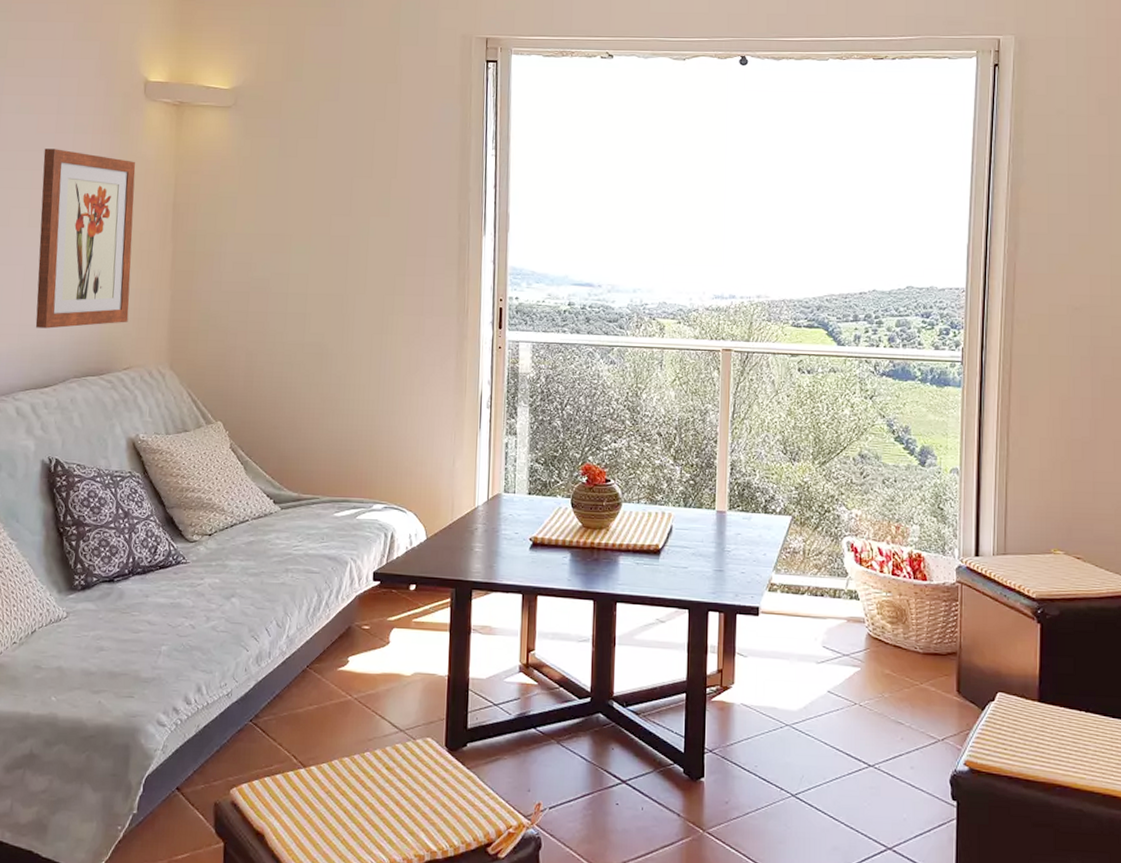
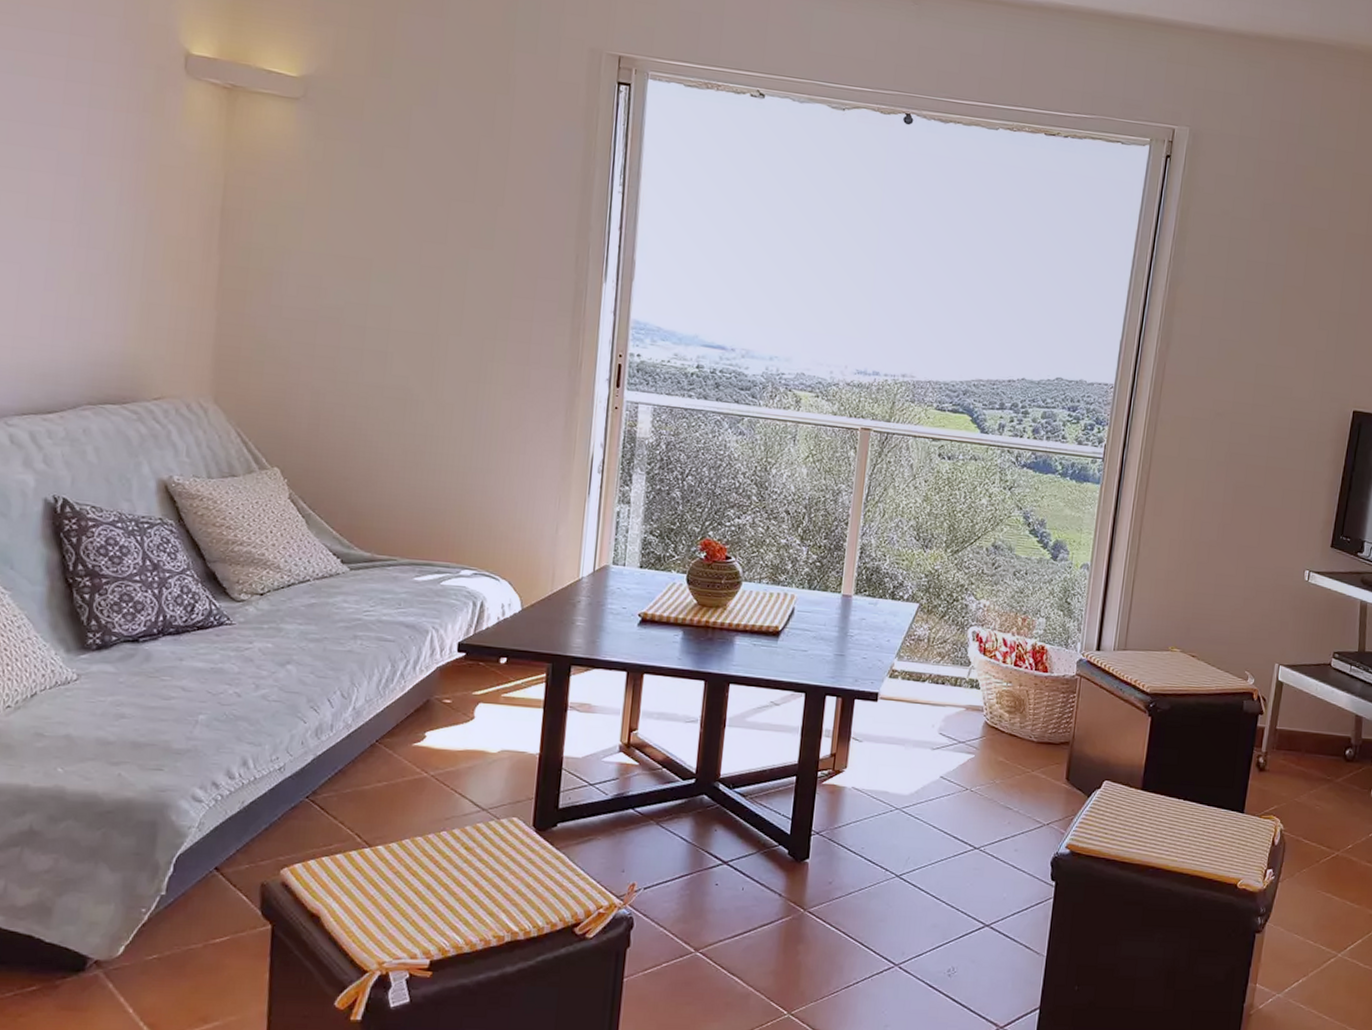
wall art: present [35,149,136,329] -> none [35,122,172,345]

